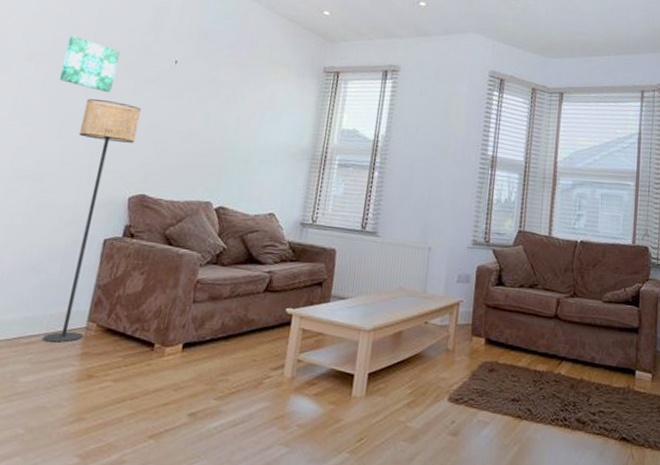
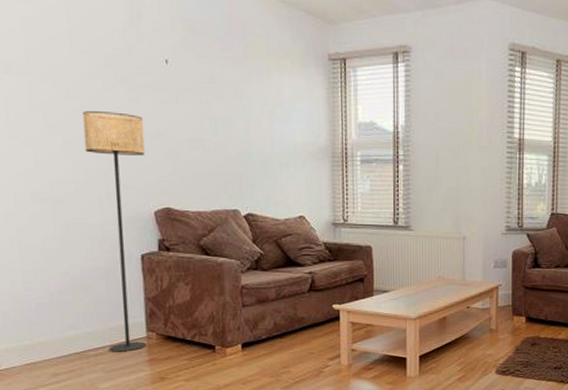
wall art: present [59,36,120,93] -> none [43,40,106,103]

